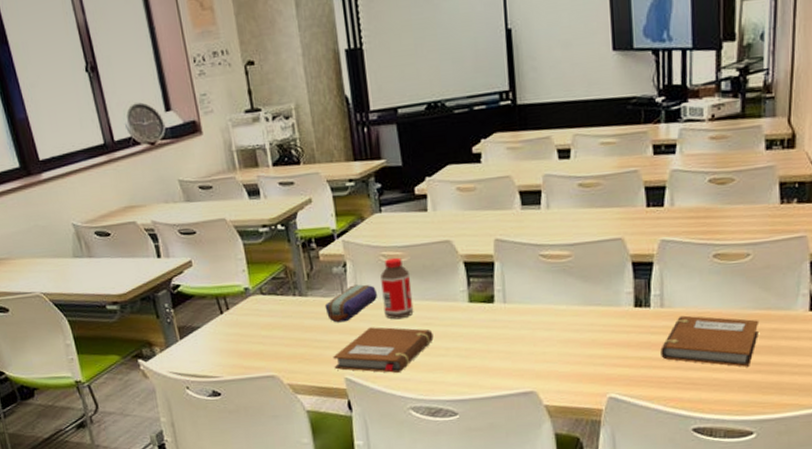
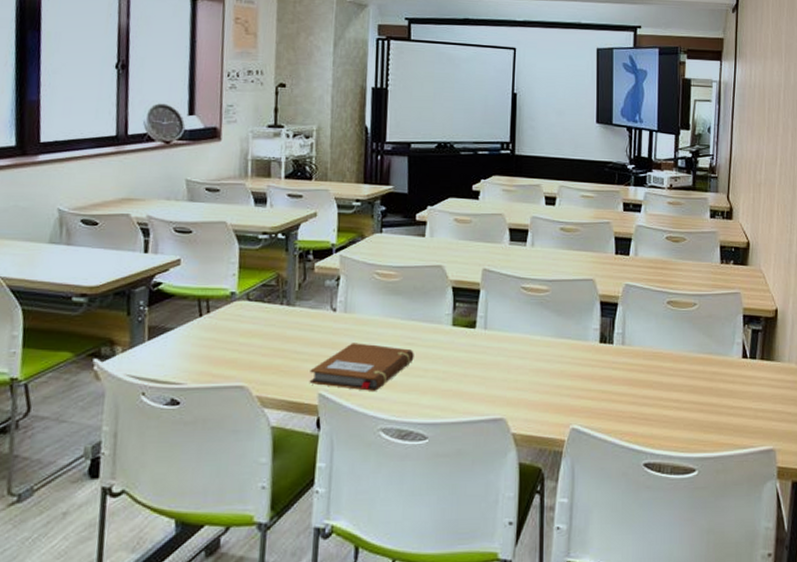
pencil case: present [324,284,377,323] -> none [310,299,365,336]
bottle: present [380,257,414,320] -> none [369,276,401,337]
notebook: present [660,315,760,367] -> none [620,354,703,406]

